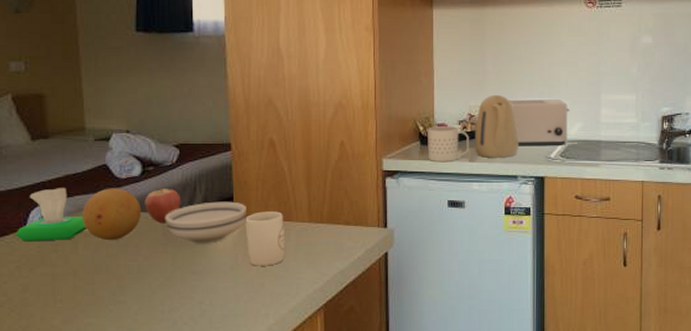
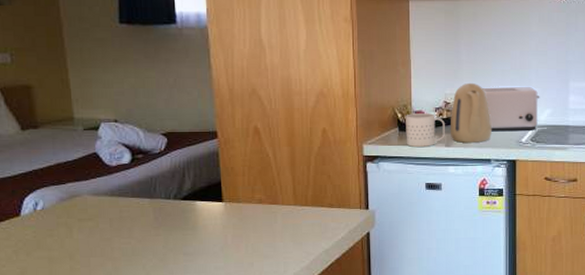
wet wipes pack: present [14,188,87,242] -> none [9,176,80,227]
fruit: present [82,188,142,241] -> none [75,175,133,225]
fruit: present [145,182,181,224] -> none [135,169,170,209]
bowl: present [165,201,246,244] -> none [155,187,234,227]
mug: present [245,211,286,266] -> none [233,195,273,247]

